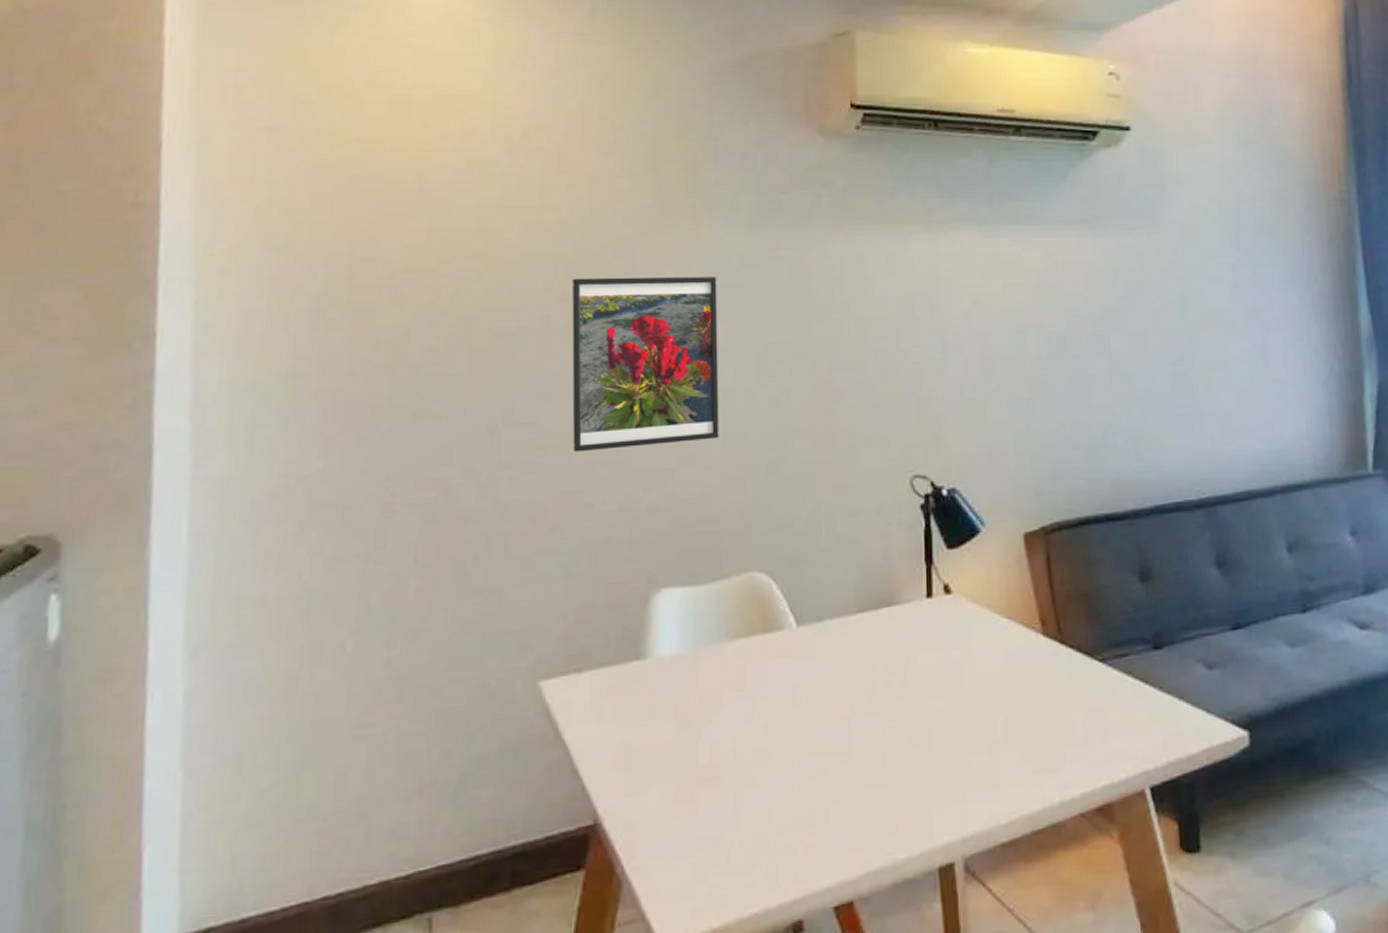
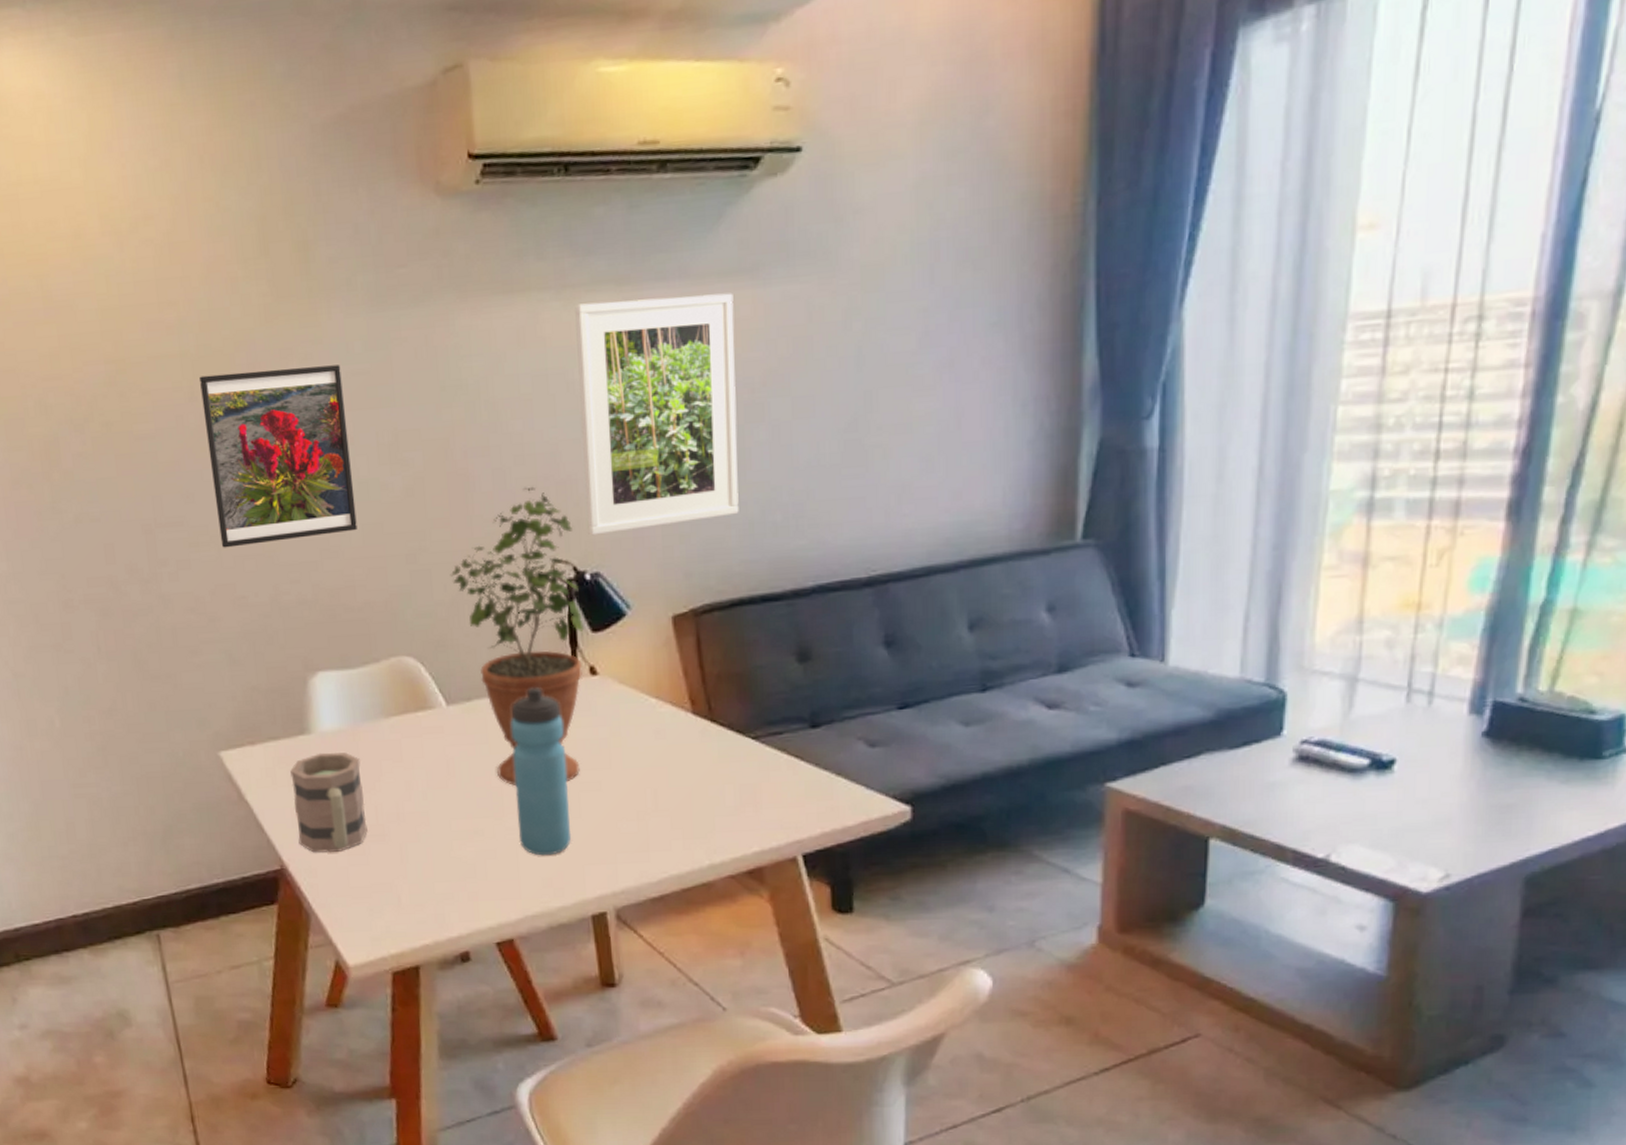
mug: none [618,680,700,803] -> present [290,752,368,853]
potted plant: none [809,402,941,716] -> present [450,486,585,785]
water bottle: none [862,607,920,798] -> present [510,687,572,856]
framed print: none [940,238,1084,452] -> present [575,293,739,536]

